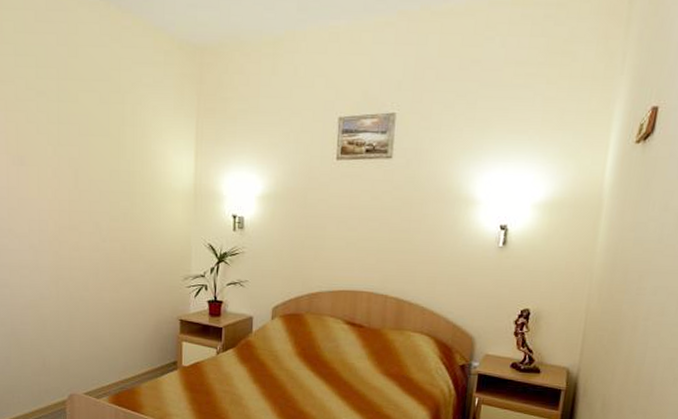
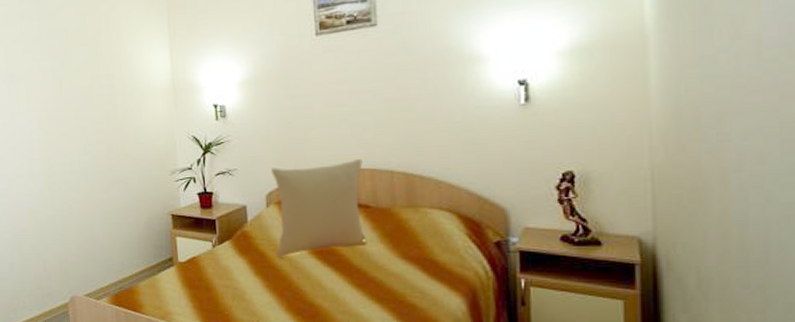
pillow: none [275,281,362,368] -> present [271,158,367,258]

